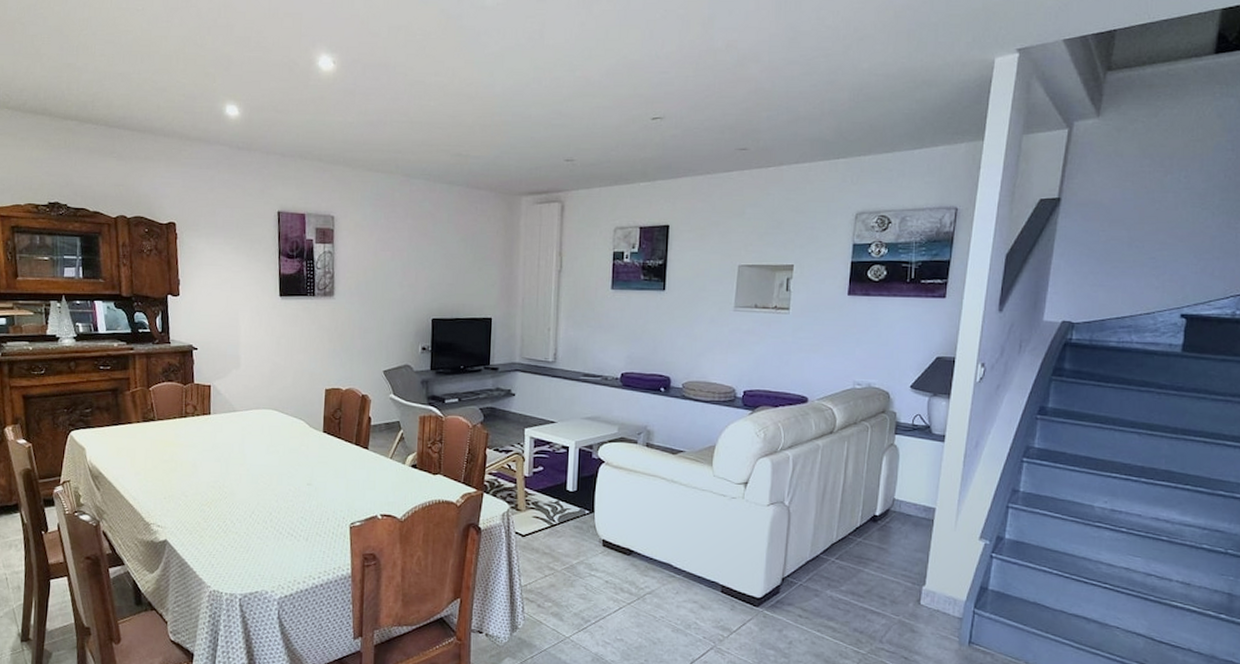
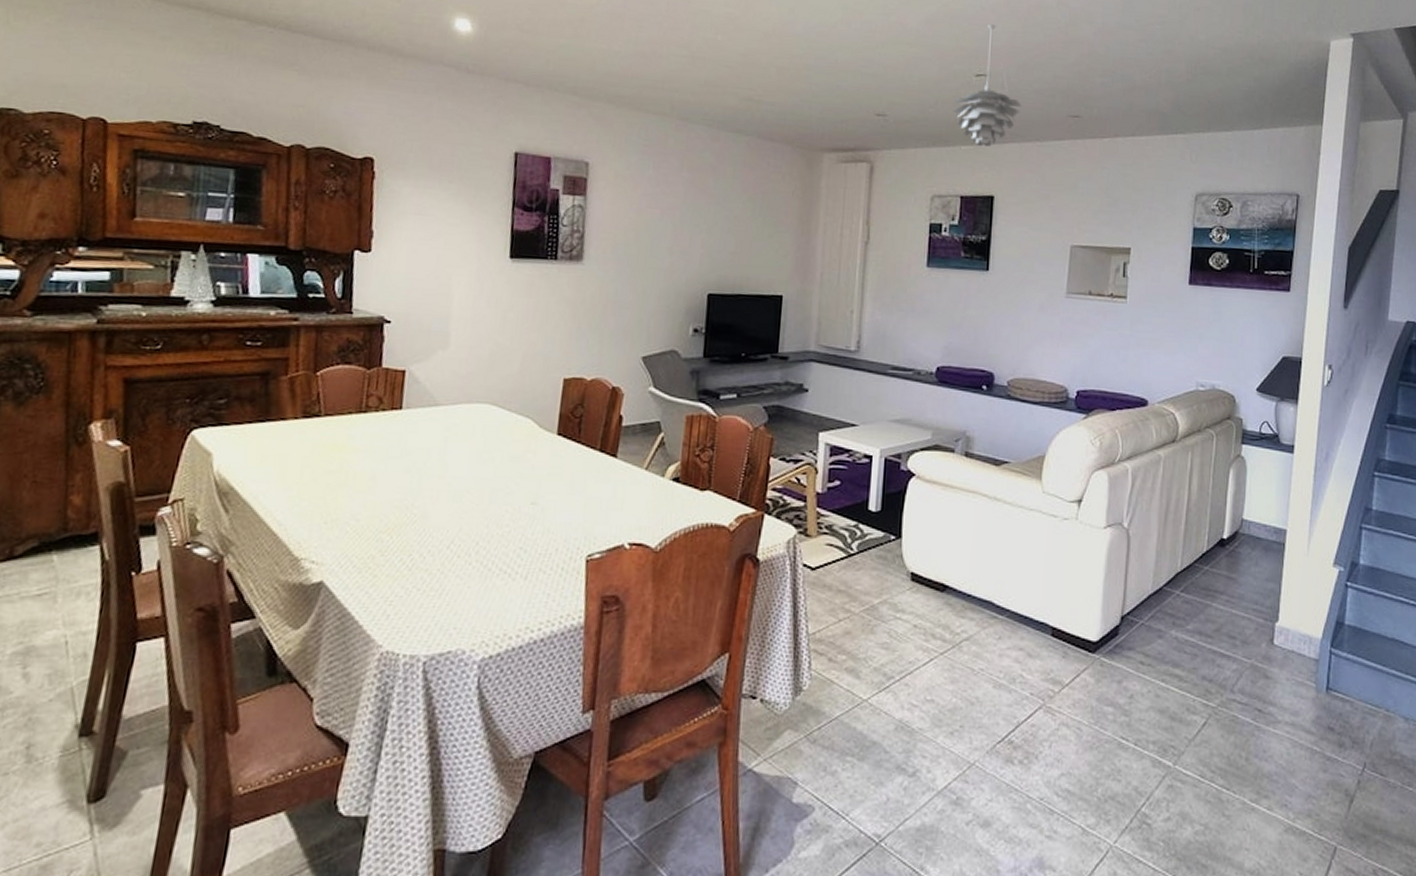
pendant light: none [631,70,693,183] -> present [952,24,1021,147]

